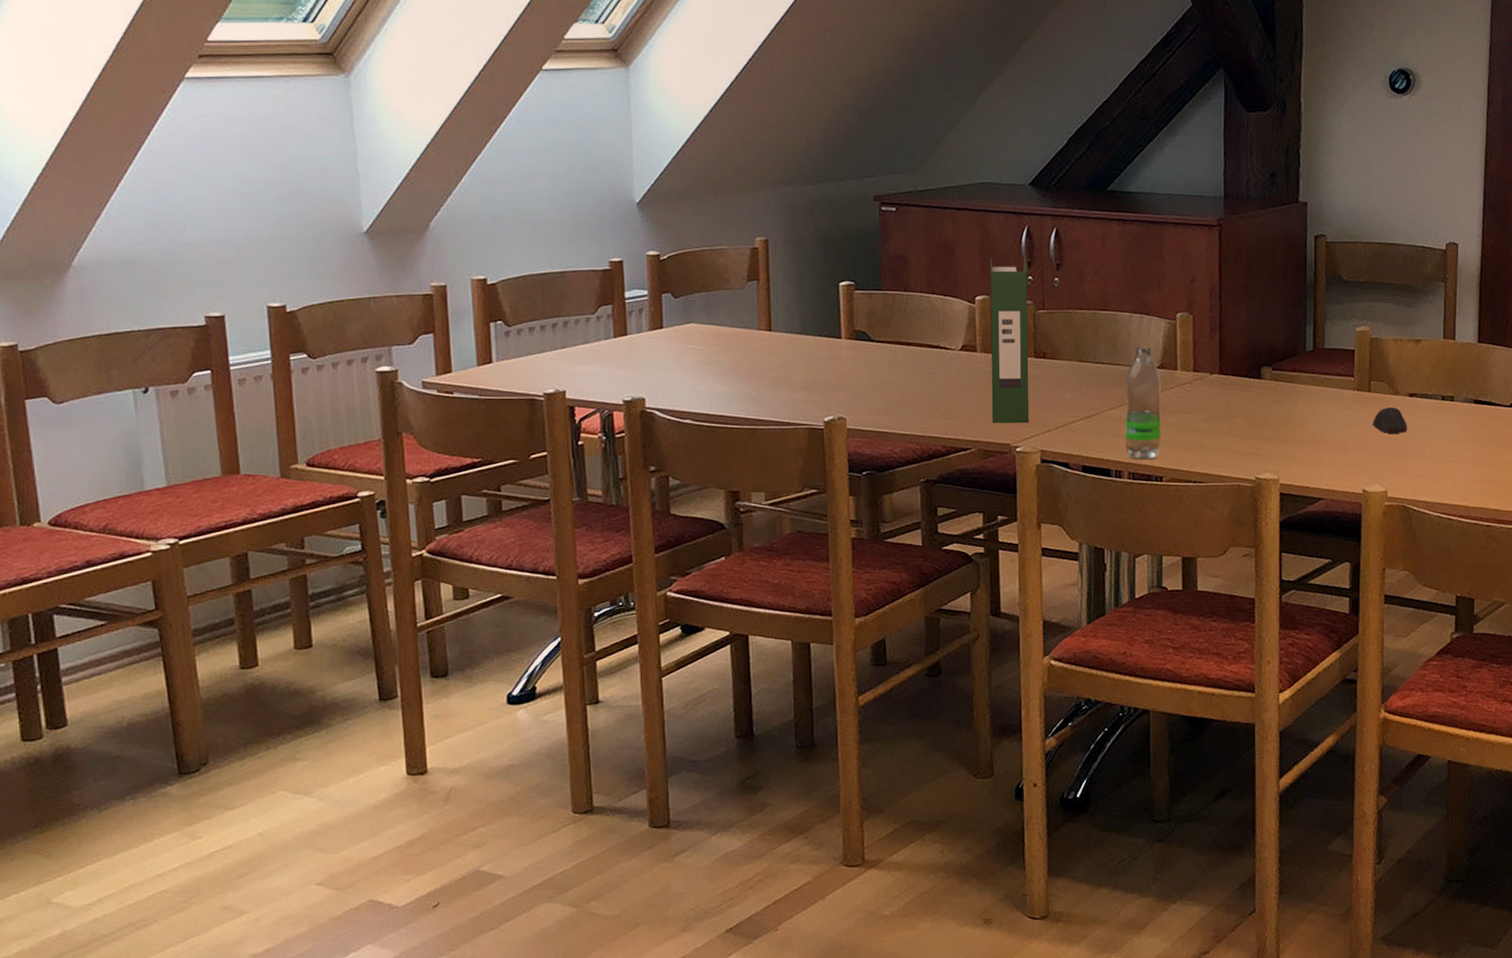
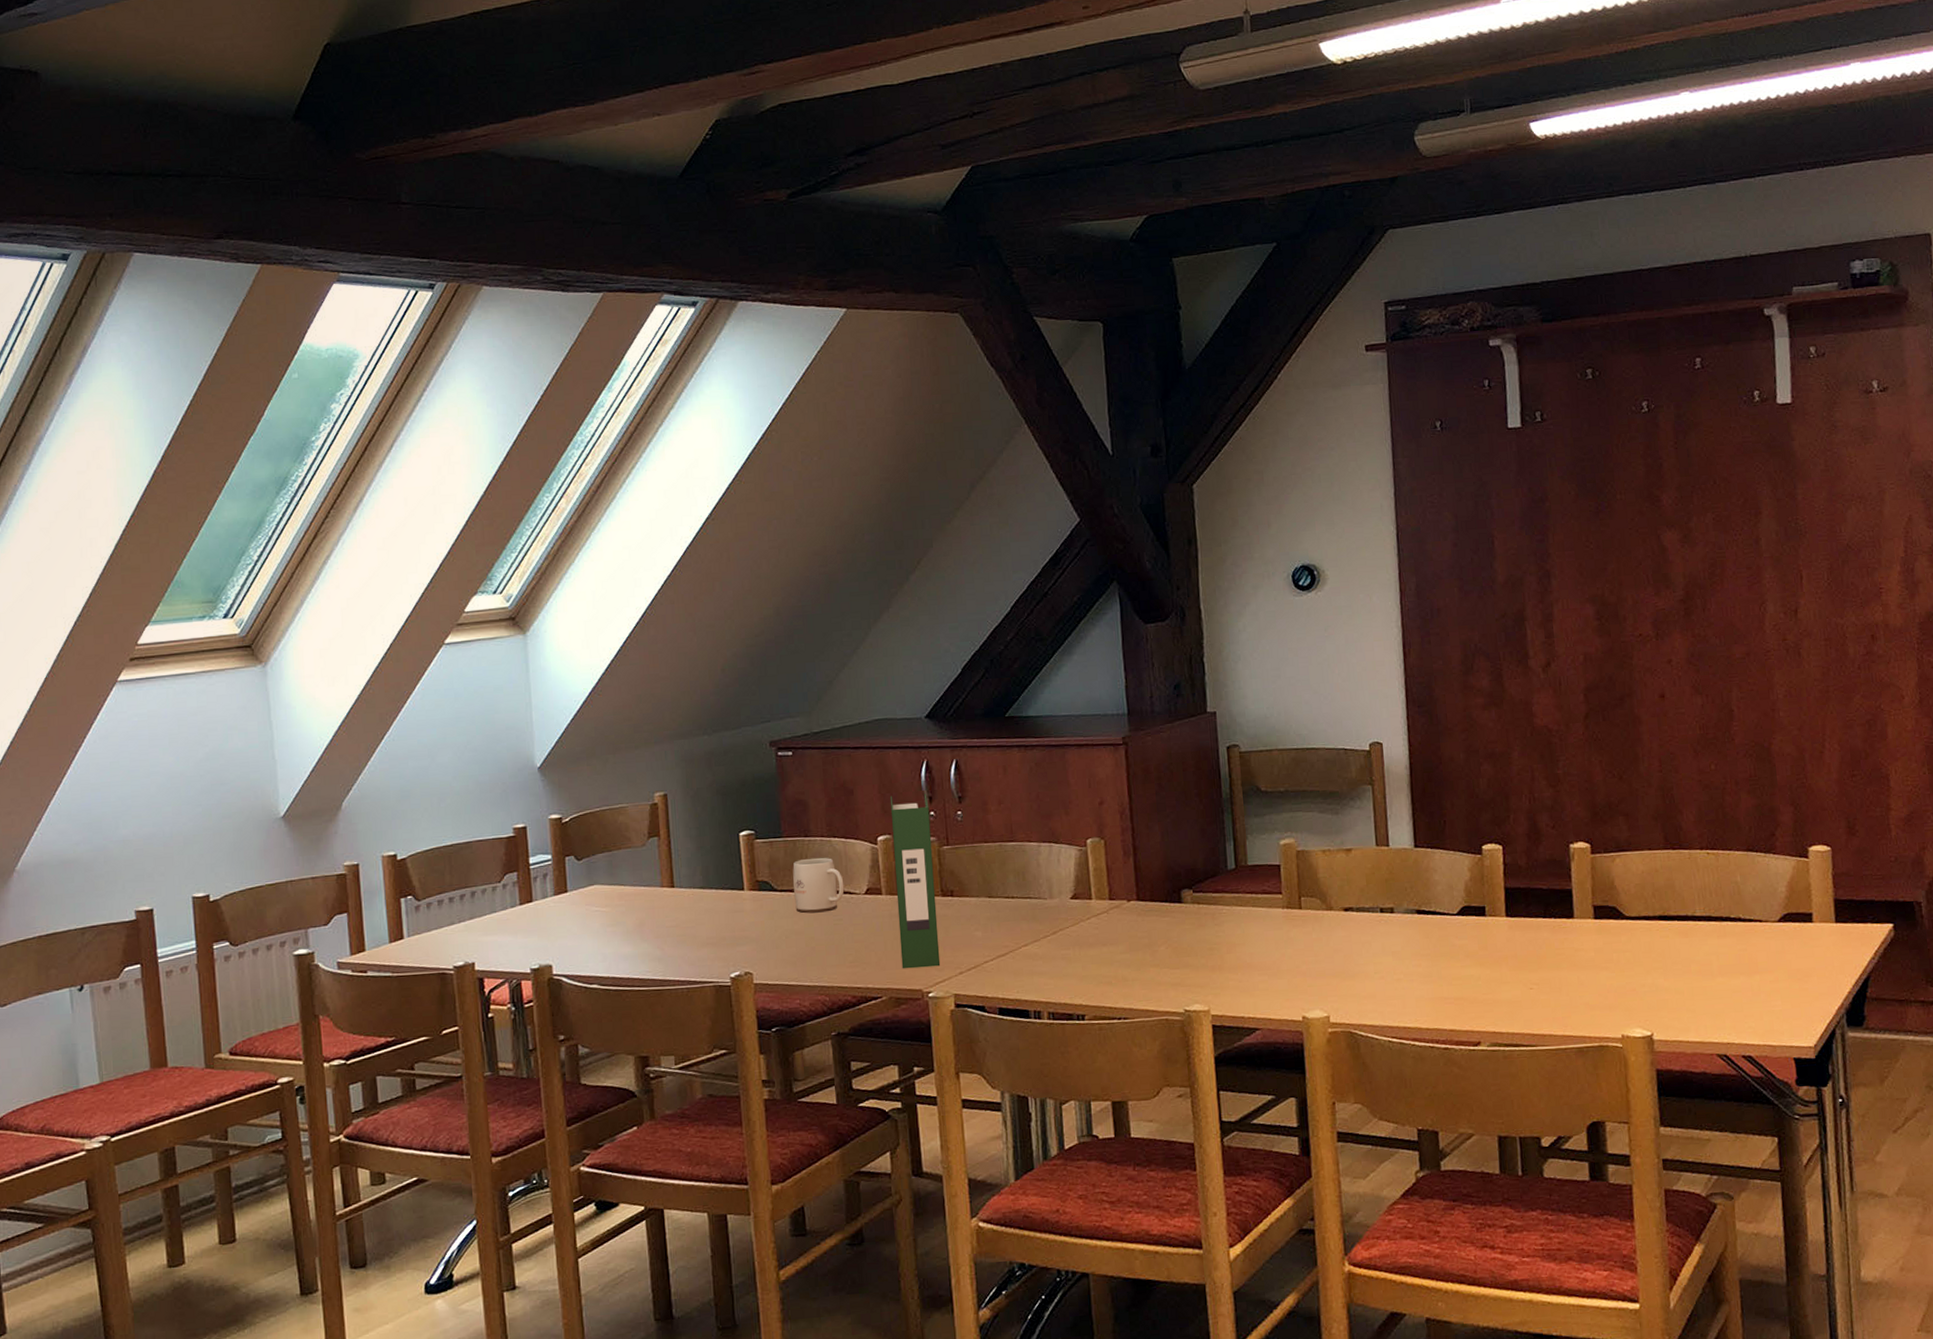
mug: none [889,312,940,365] -> present [792,857,845,914]
bottle: present [1125,347,1162,460] -> none [1038,877,1080,998]
computer mouse: present [1372,407,1407,433] -> none [1306,924,1345,953]

